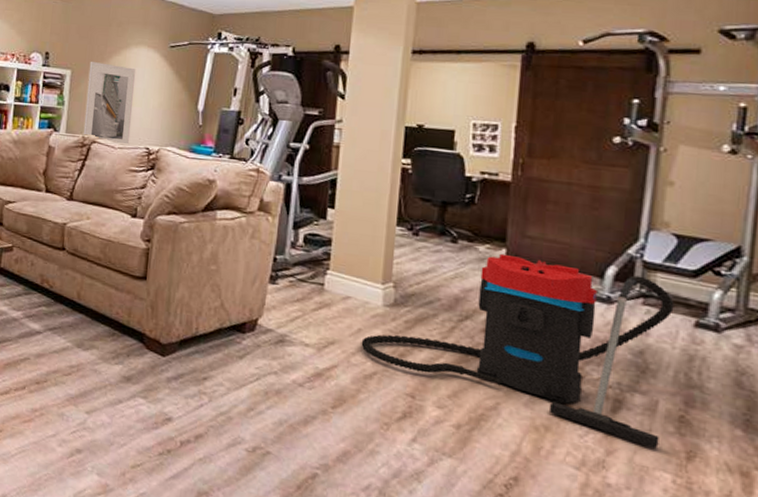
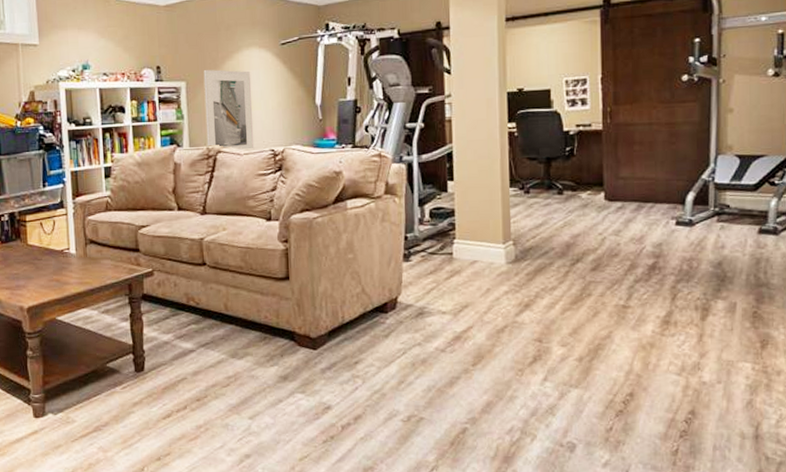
vacuum cleaner: present [361,253,674,449] -> none [491,197,742,344]

